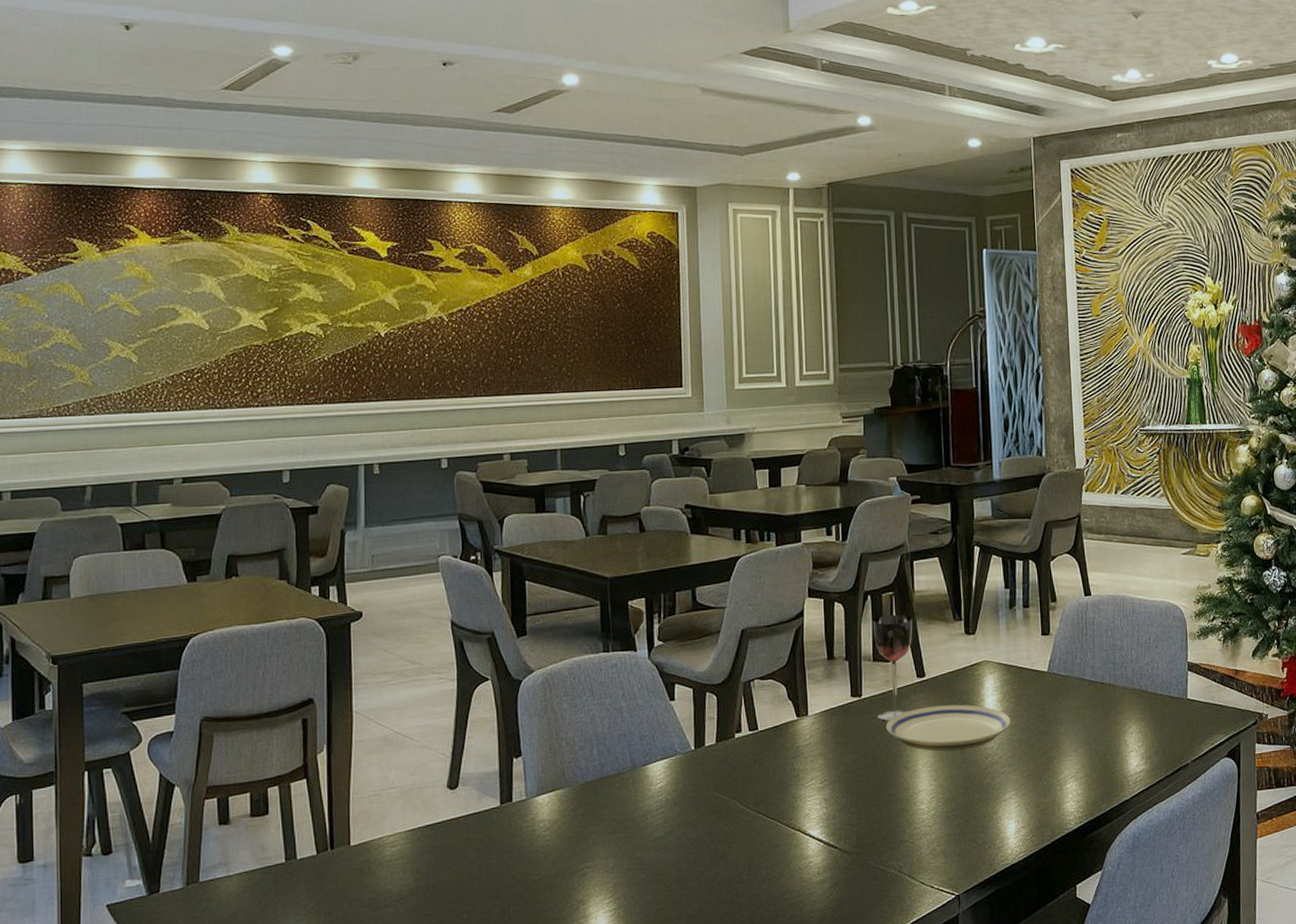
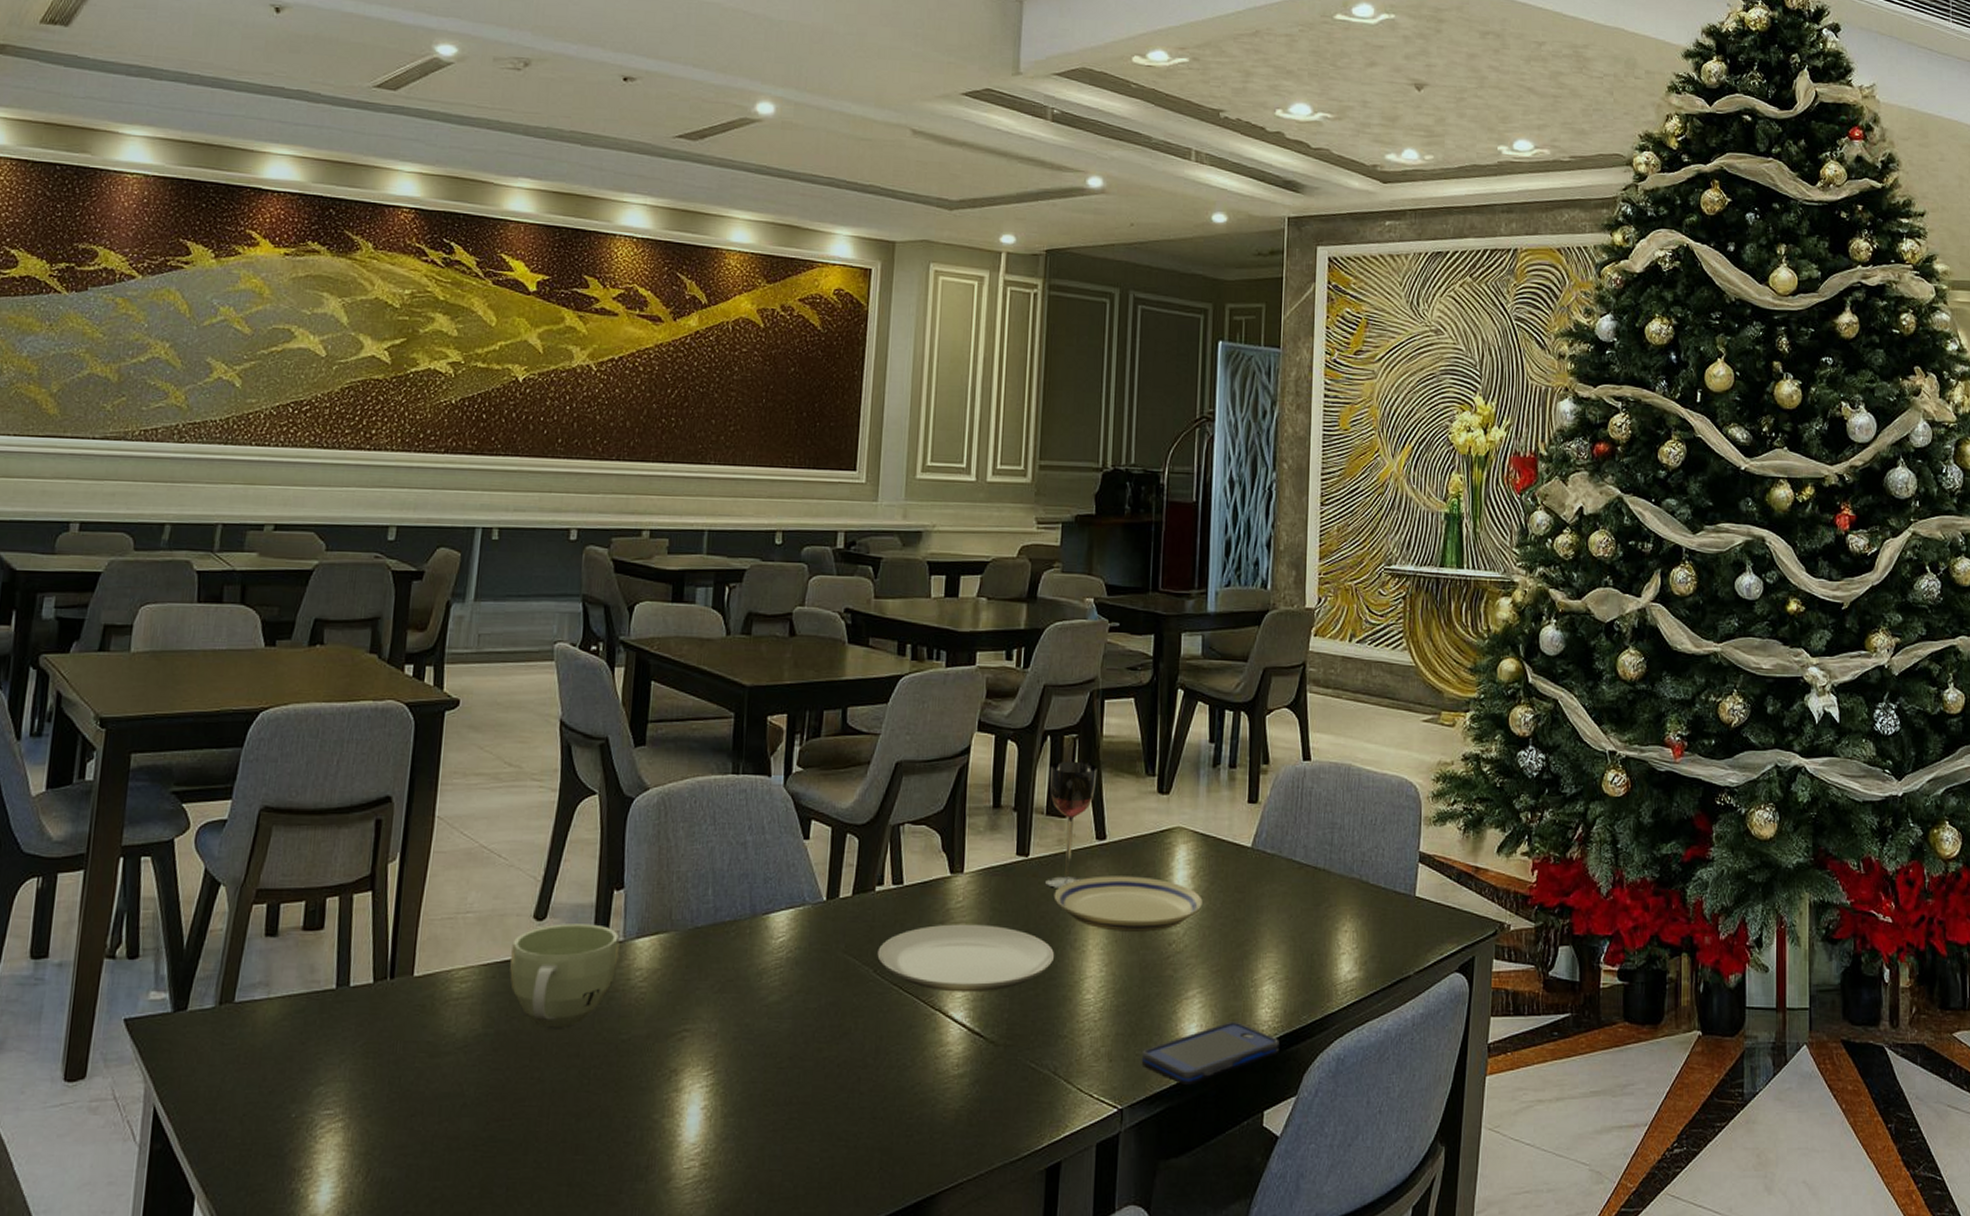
cup: none [431,788,523,877] -> present [510,924,620,1028]
plate: none [742,756,892,814] -> present [877,924,1055,993]
mobile phone: none [971,815,1085,871] -> present [1141,1021,1279,1086]

